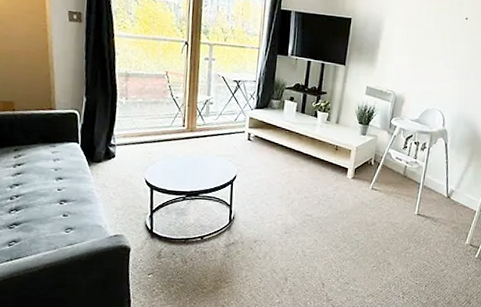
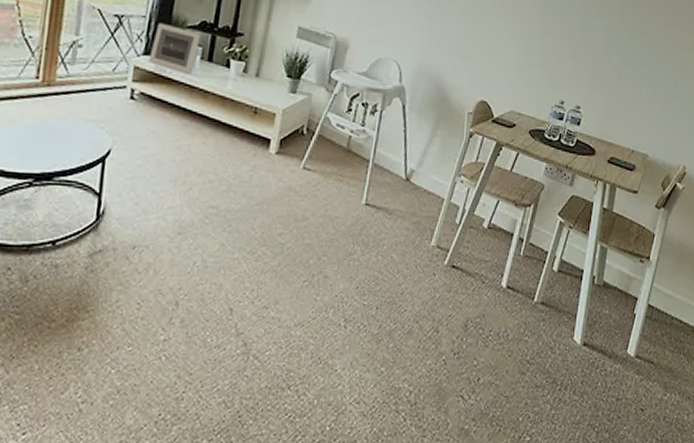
picture frame: none [259,85,296,122] -> present [148,22,201,73]

